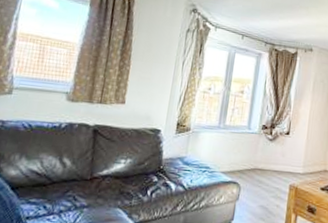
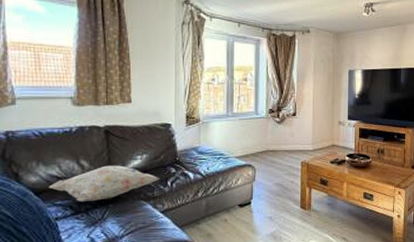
decorative pillow: none [27,166,141,203] -> present [49,165,160,203]

